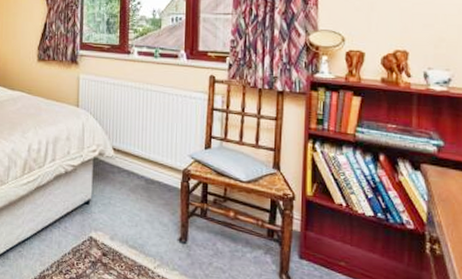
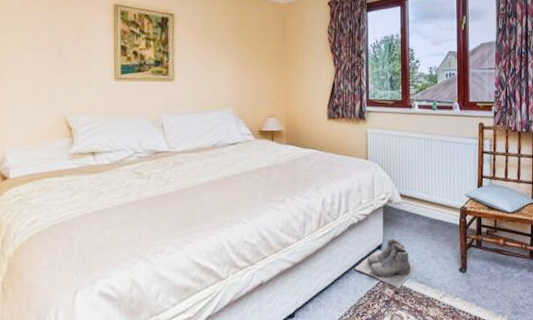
boots: none [59,195,131,251] -> present [354,239,418,289]

